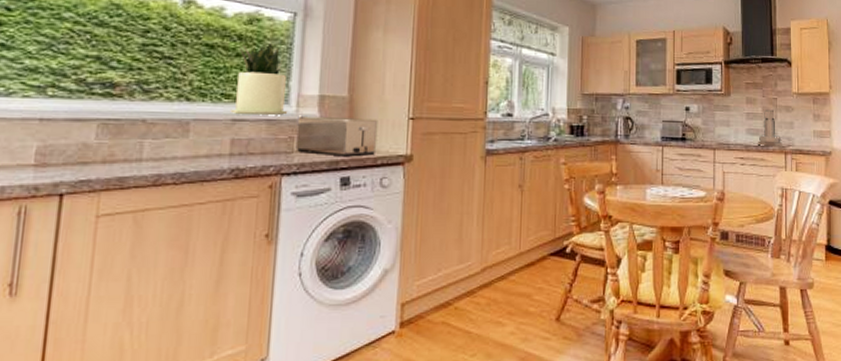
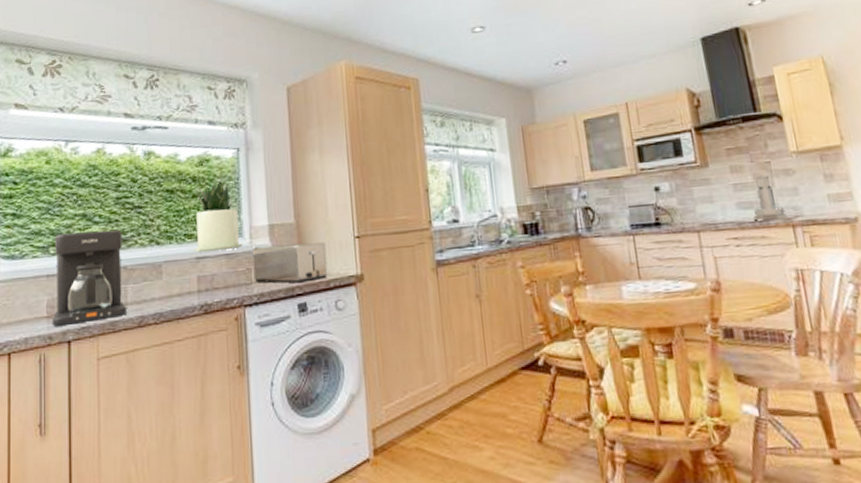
coffee maker: none [40,74,145,178] -> present [52,229,127,327]

